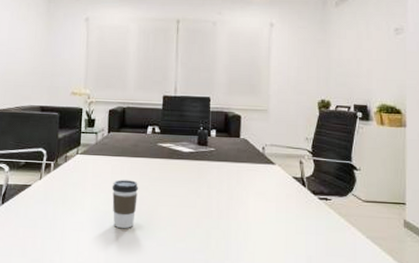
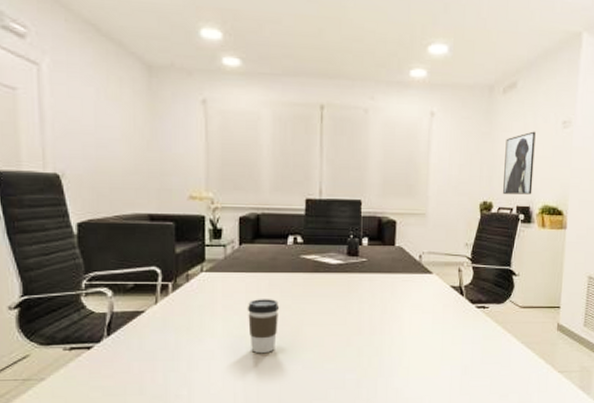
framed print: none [340,38,369,94] -> present [503,131,536,195]

